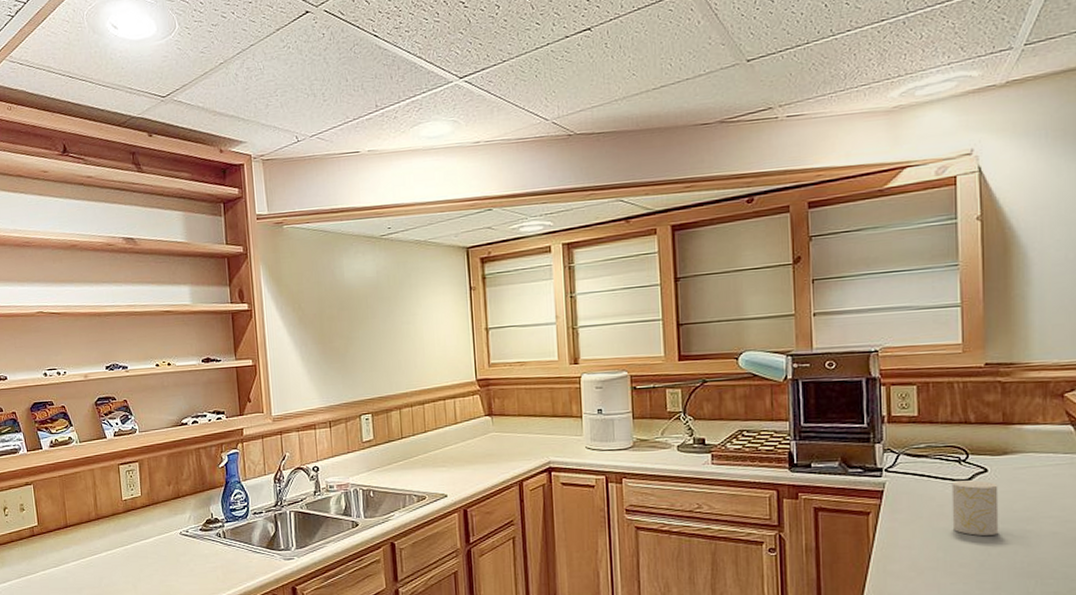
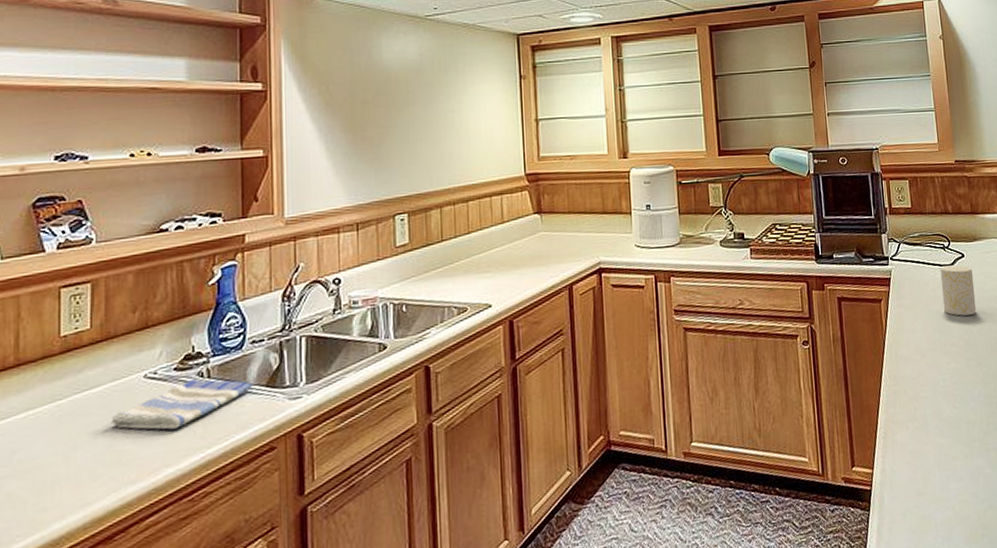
dish towel: none [160,538,257,574] -> present [111,378,254,430]

